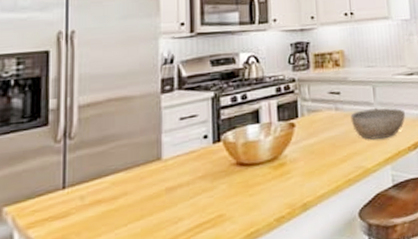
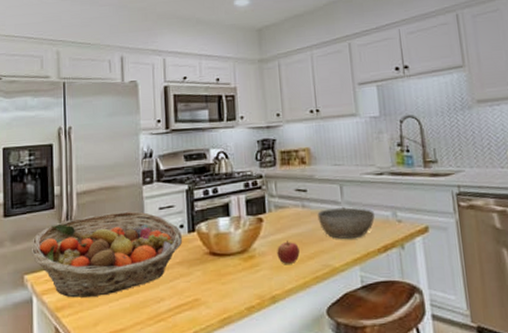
fruit basket: none [13,123,207,229] -> present [31,210,183,298]
apple: none [309,144,332,169] -> present [277,240,300,264]

